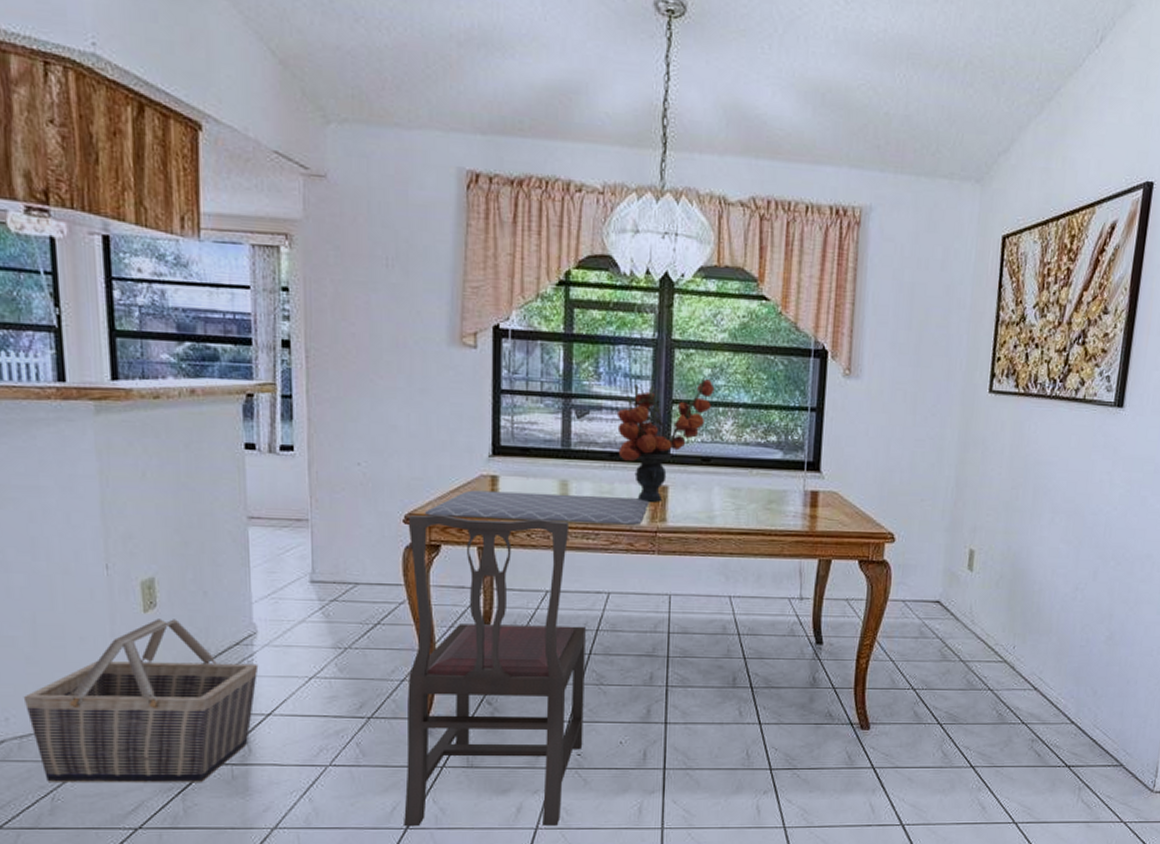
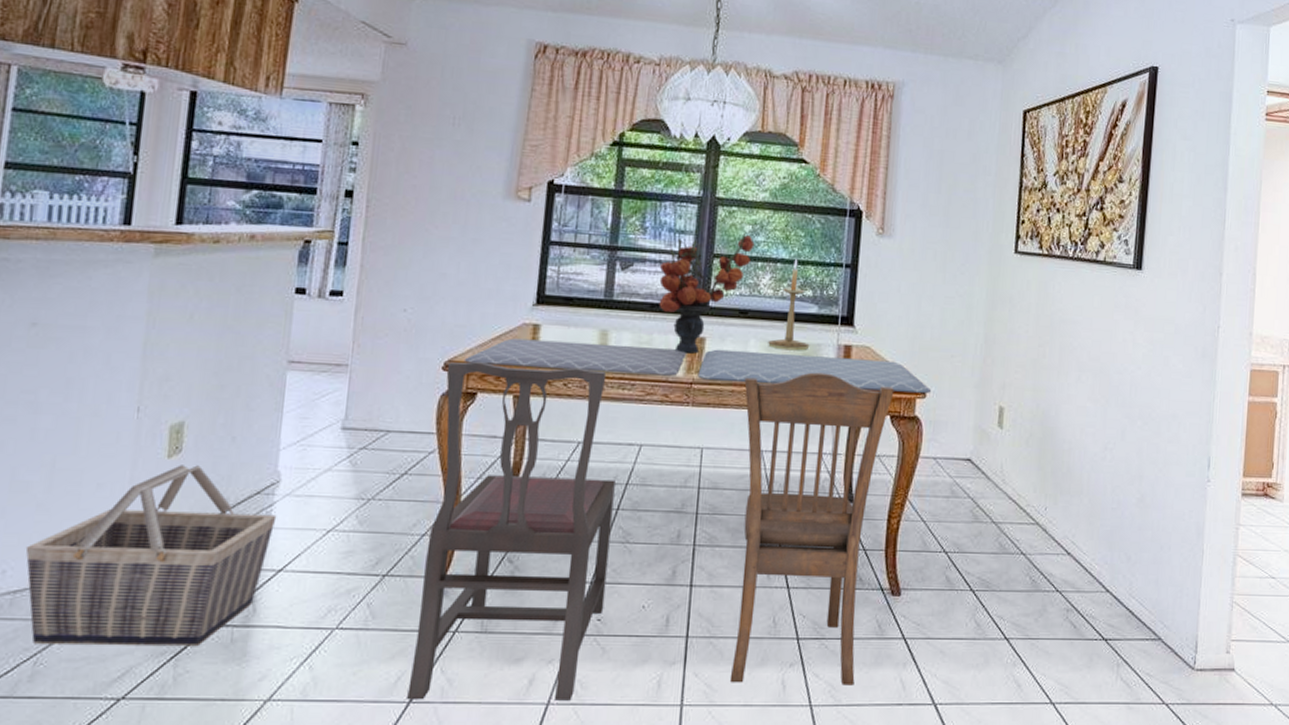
placemat: none [662,497,901,539] -> present [697,349,932,394]
dining chair: none [708,519,863,810] -> present [731,372,894,686]
candlestick: none [732,402,775,498] -> present [768,258,810,351]

